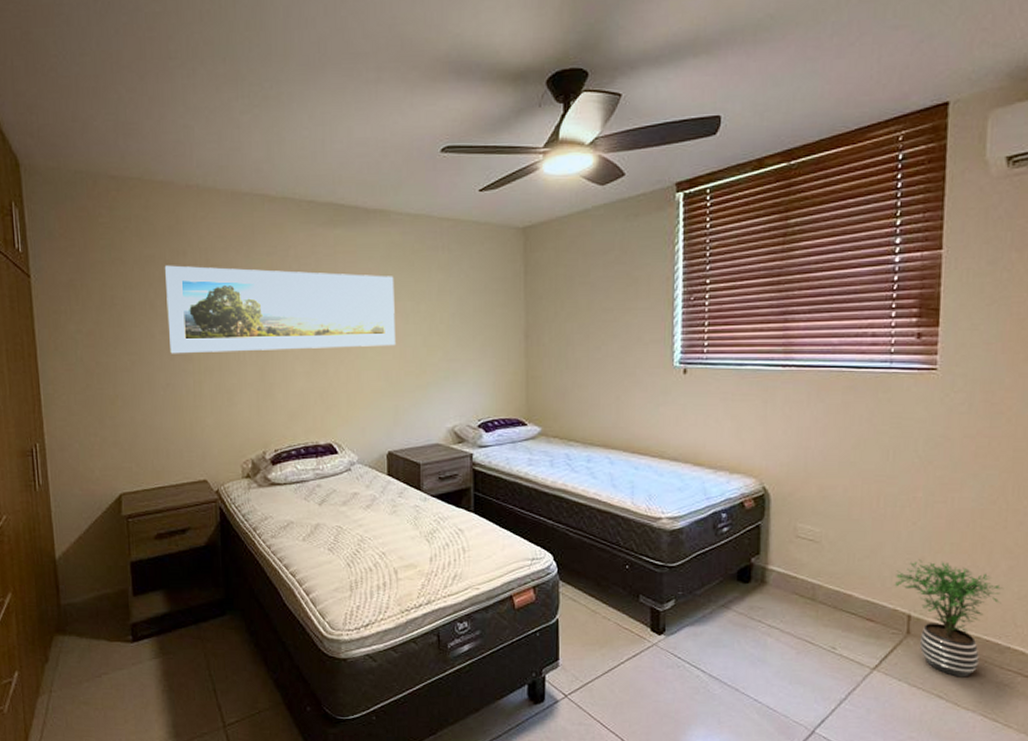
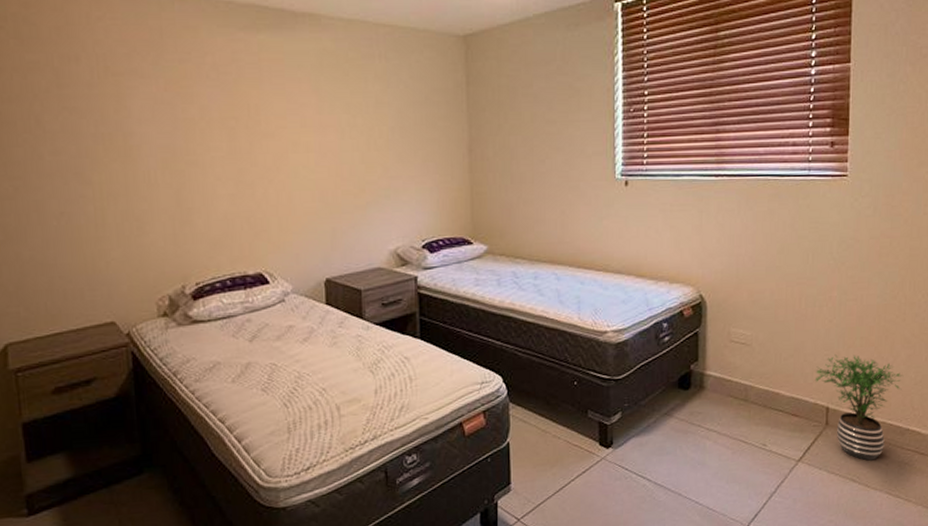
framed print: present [165,265,395,354] -> none [53,73,330,178]

